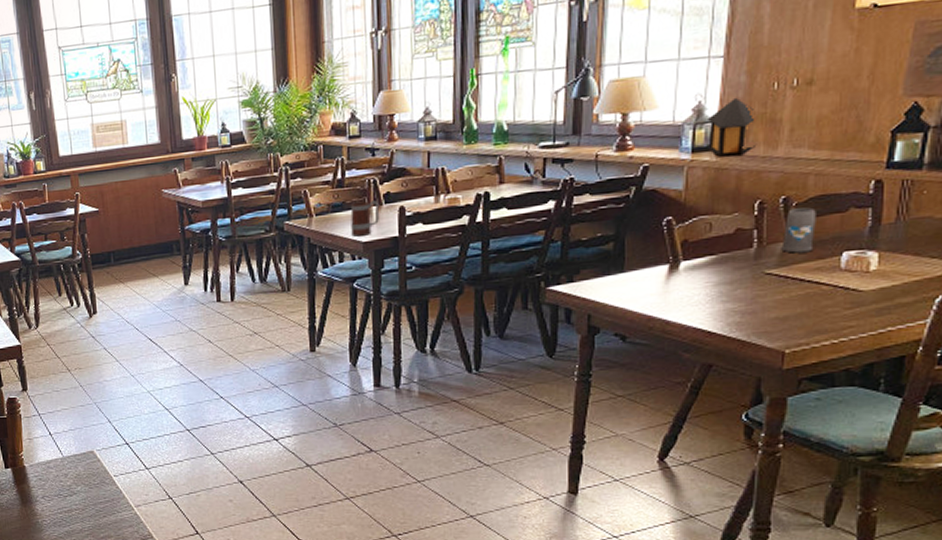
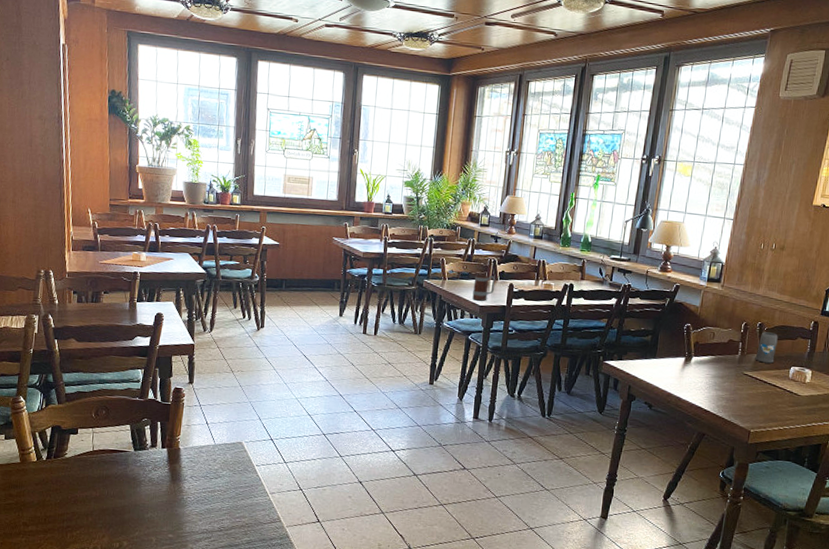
lantern: present [708,97,755,159] -> none [718,249,748,290]

